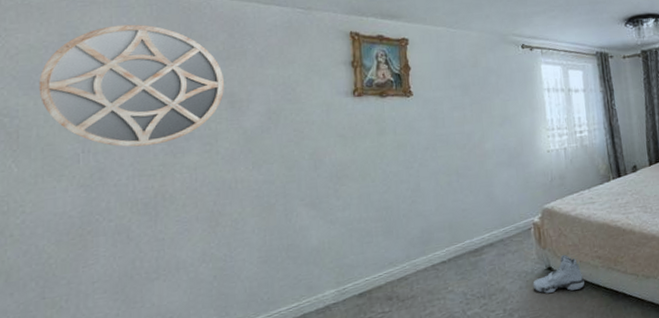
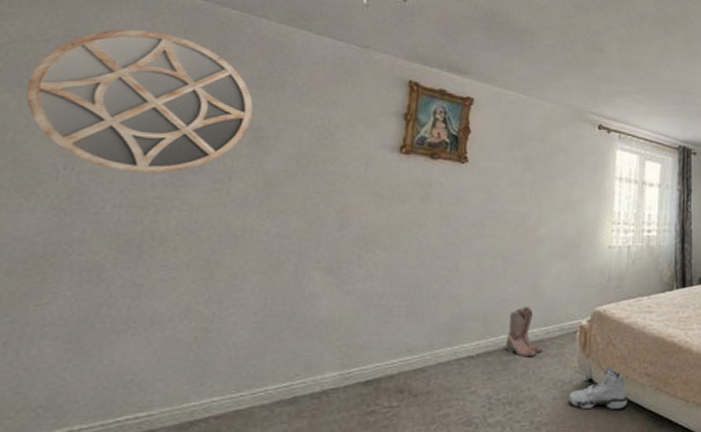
boots: none [471,213,504,257] -> present [506,307,543,357]

